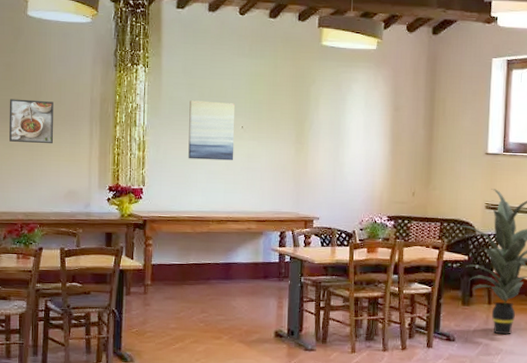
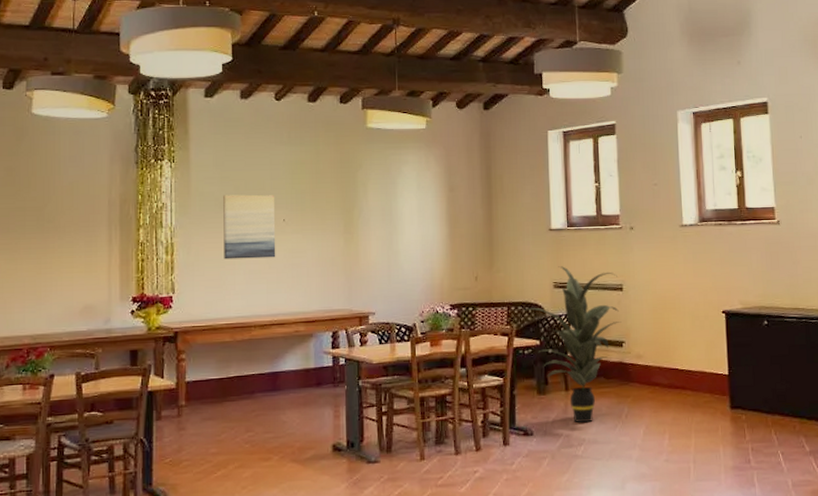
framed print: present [9,99,54,143] -> none [11,206,66,255]

